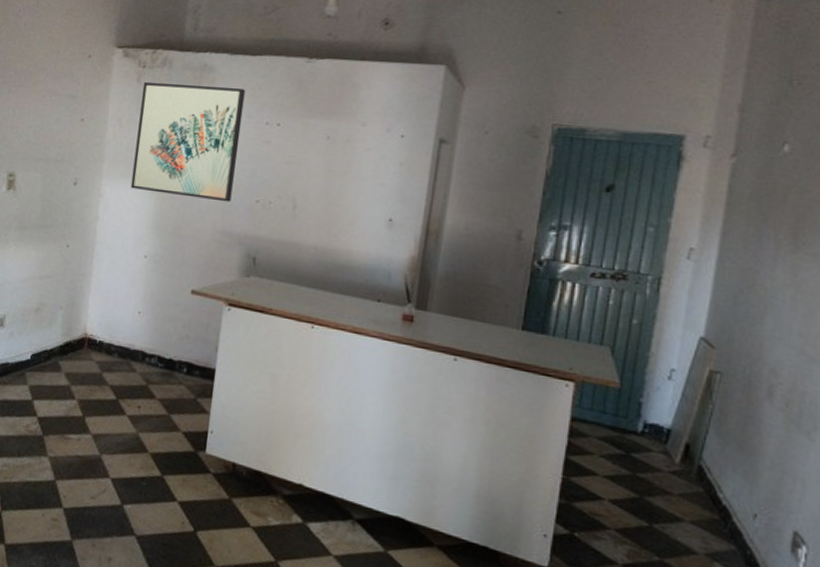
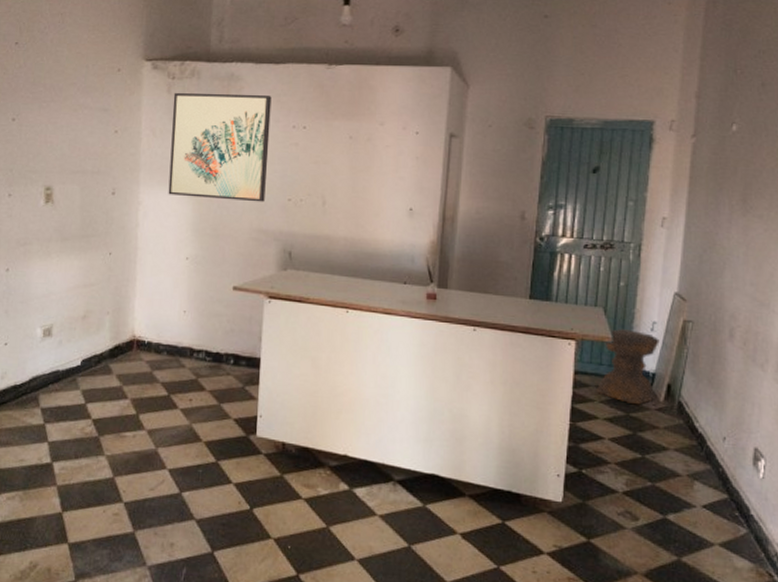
stool: none [596,372,678,465] -> present [596,328,660,405]

